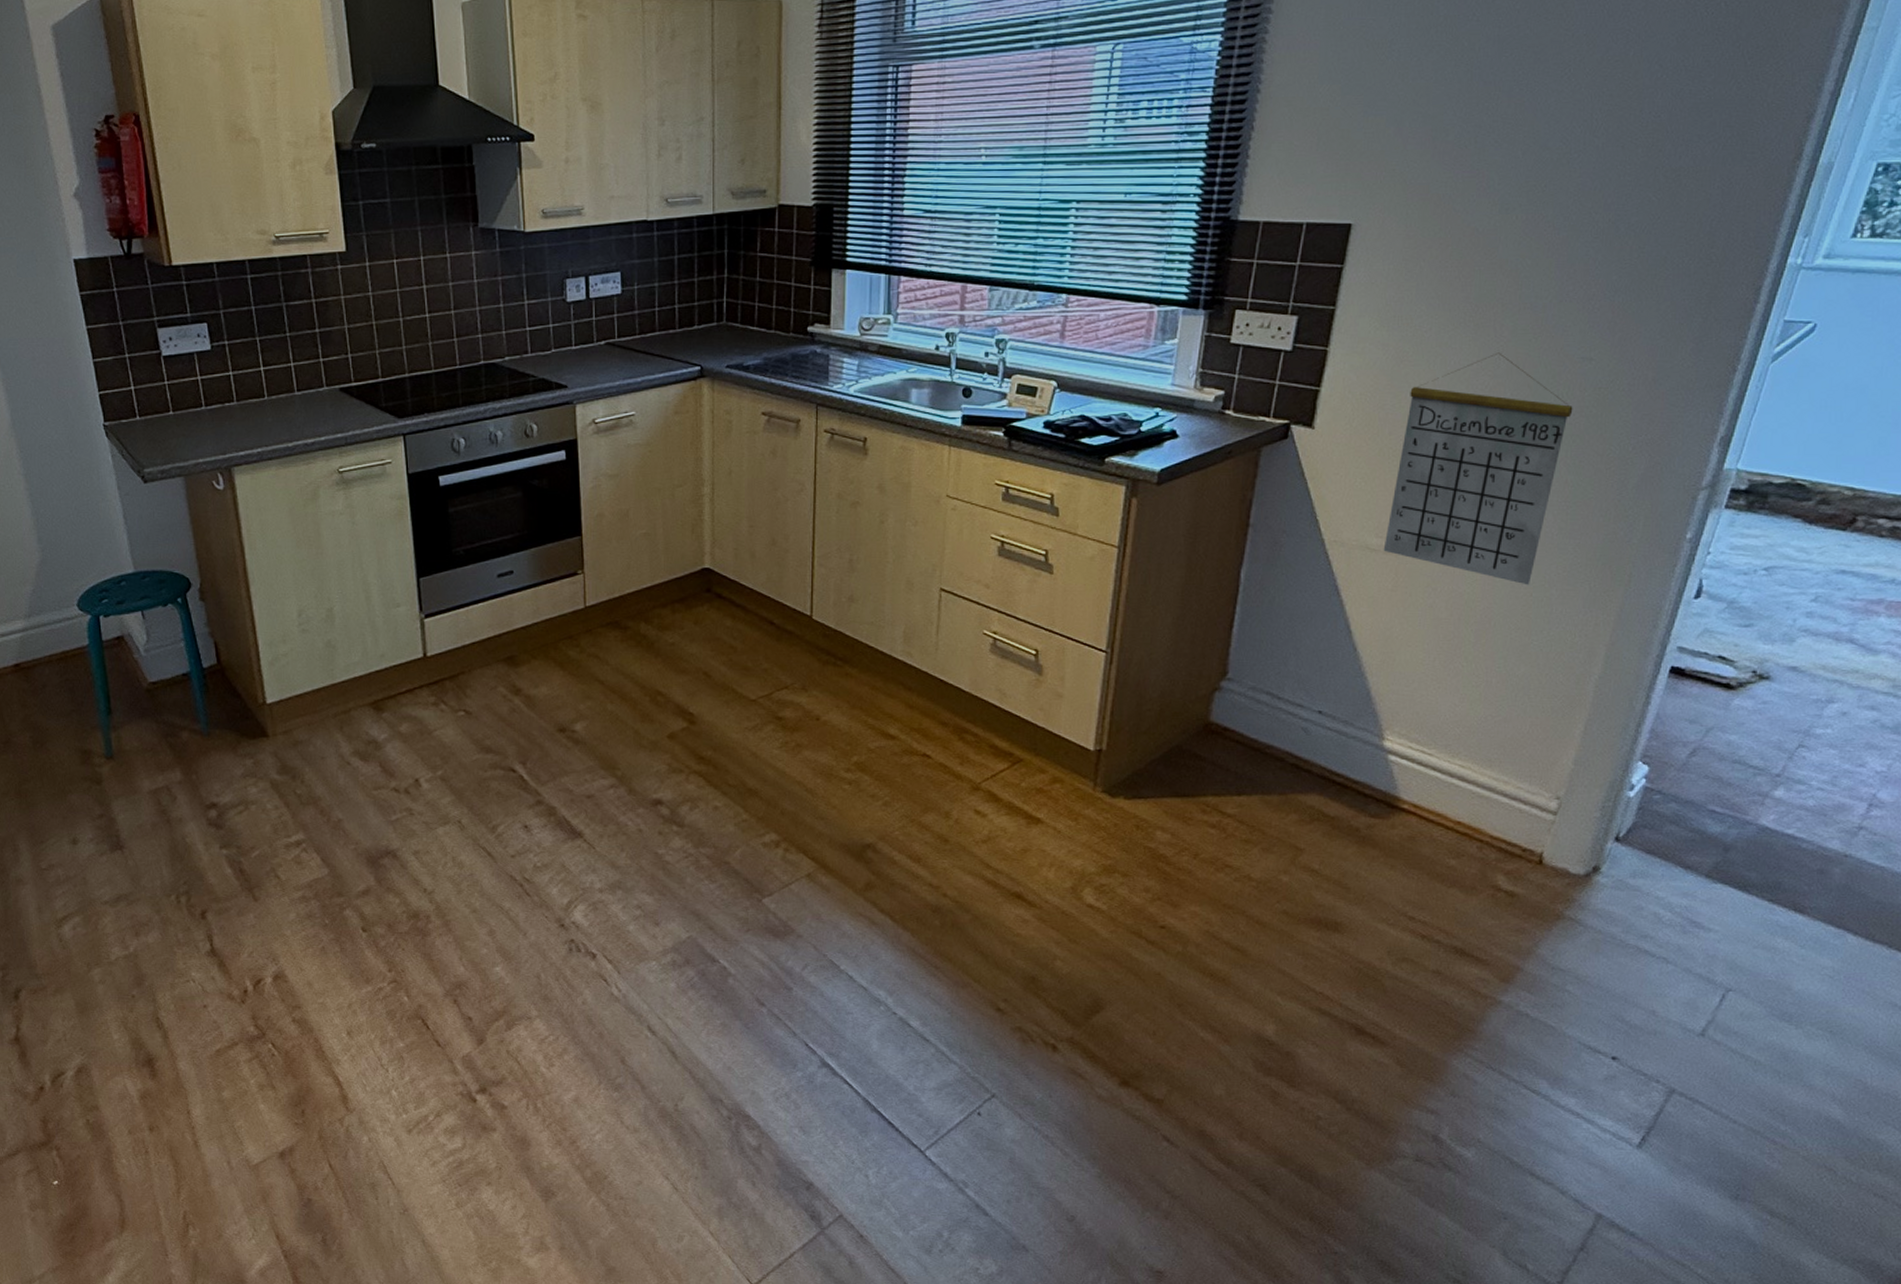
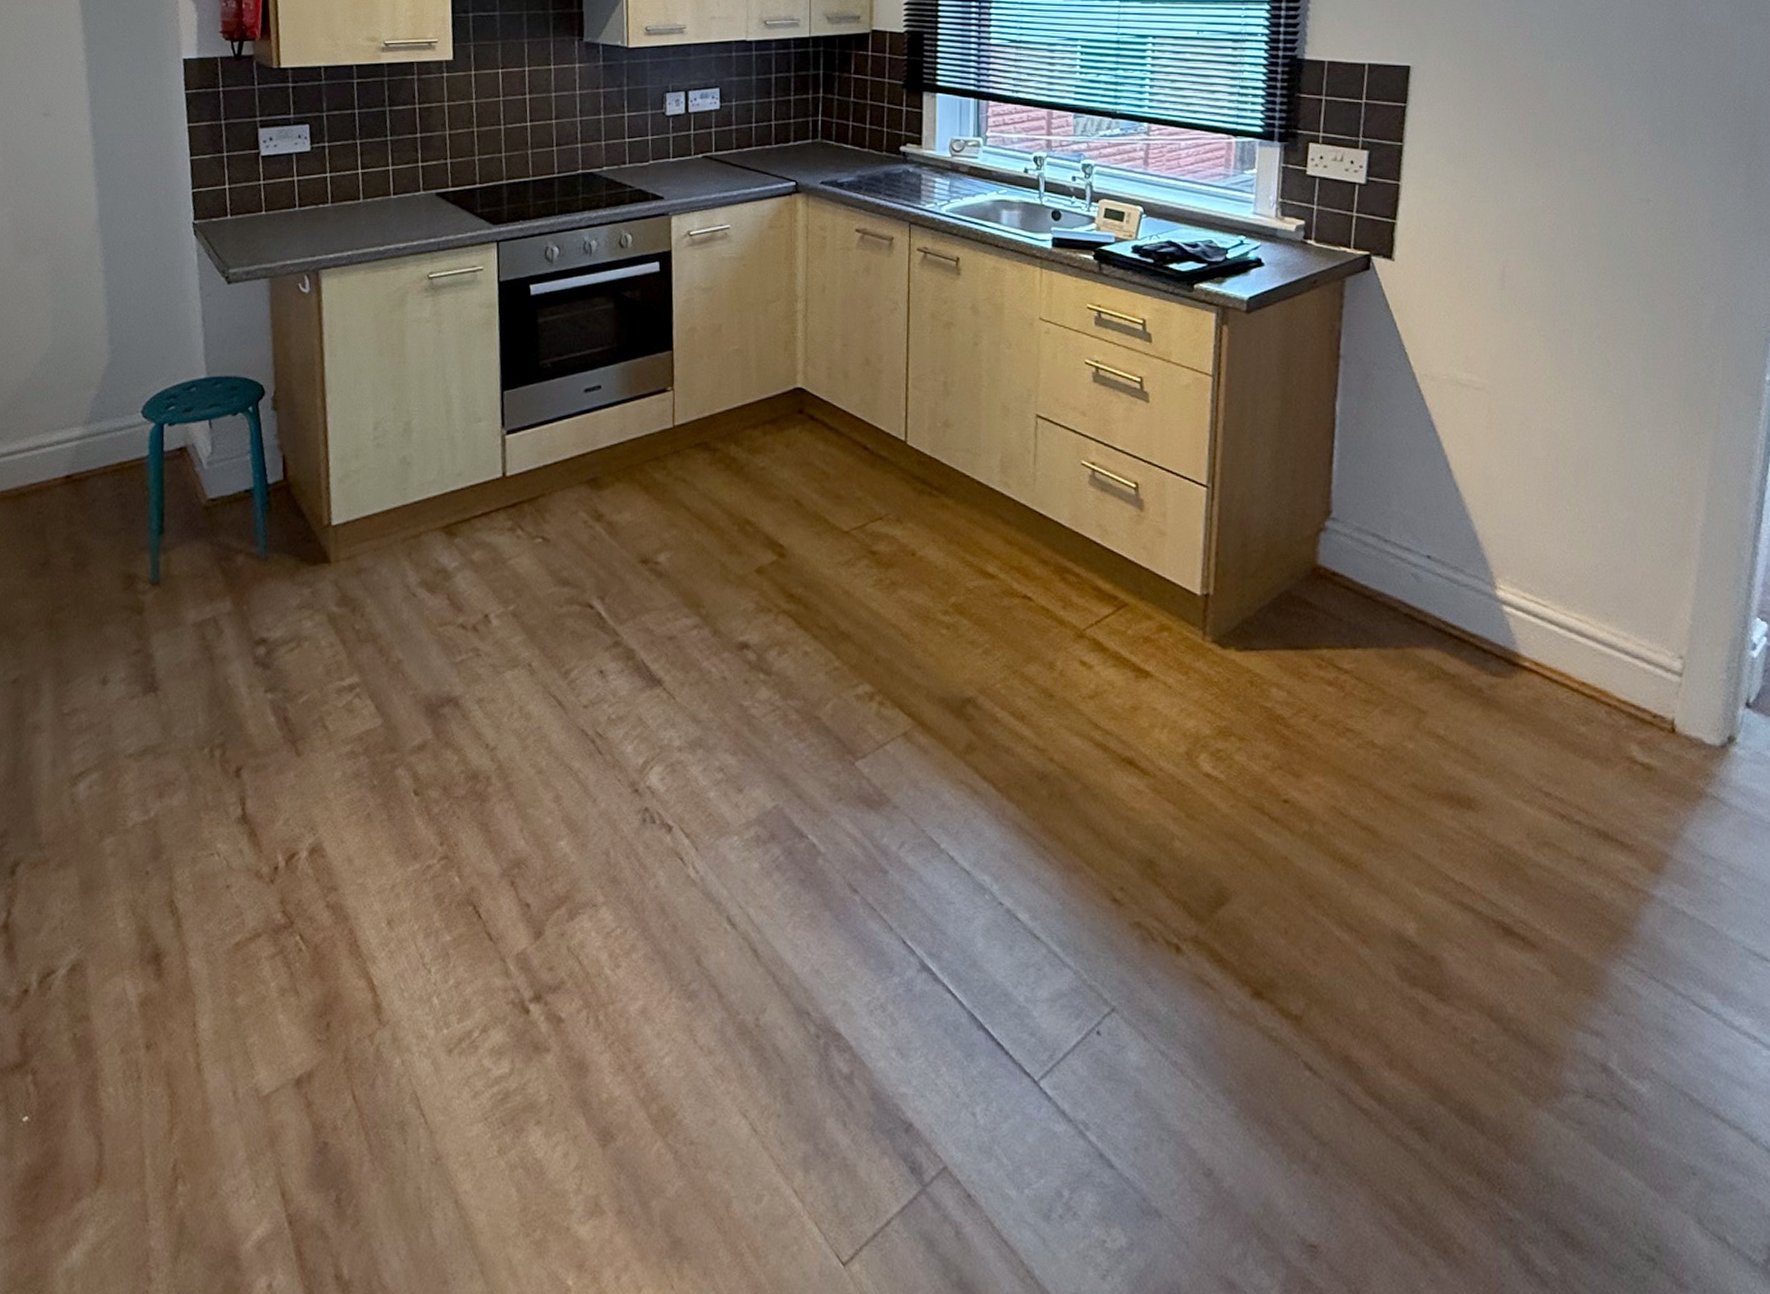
calendar: present [1383,352,1573,585] -> none [1473,191,1639,426]

